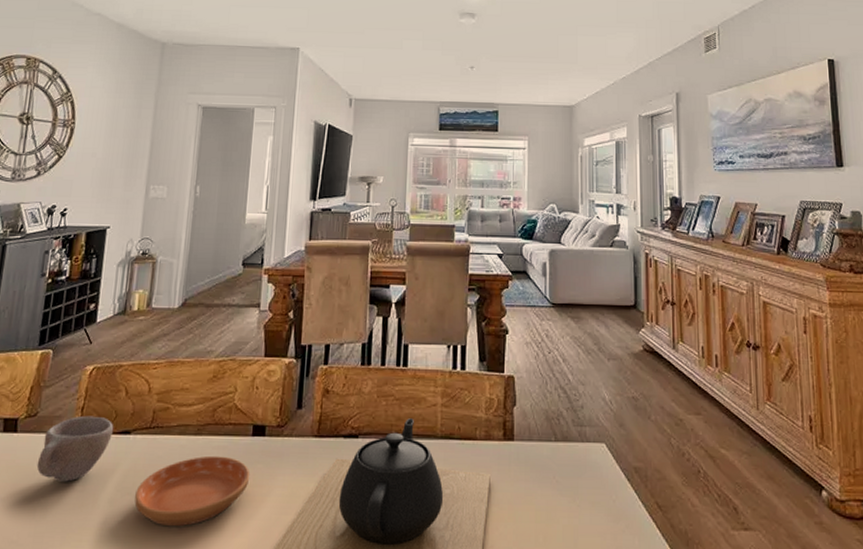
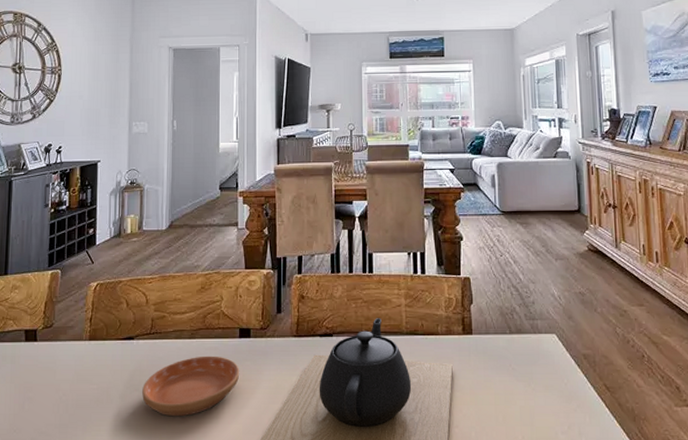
cup: present [37,415,114,482] -> none [56,325,119,382]

